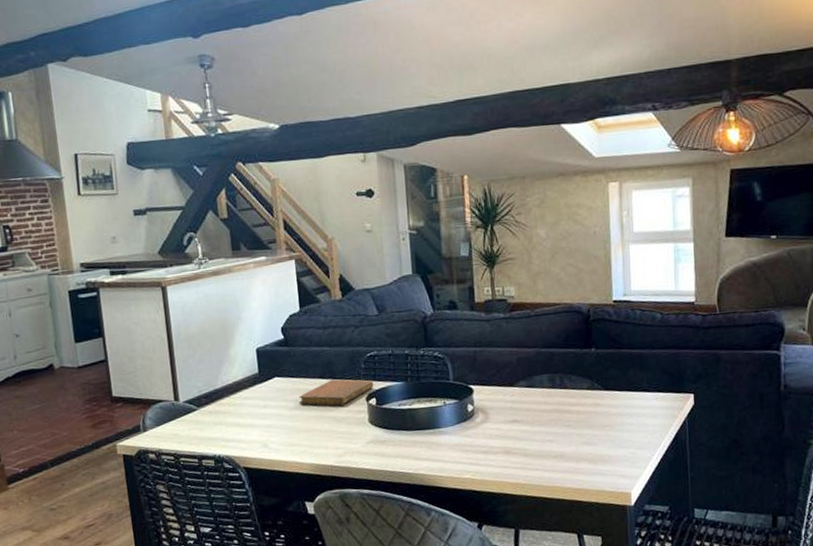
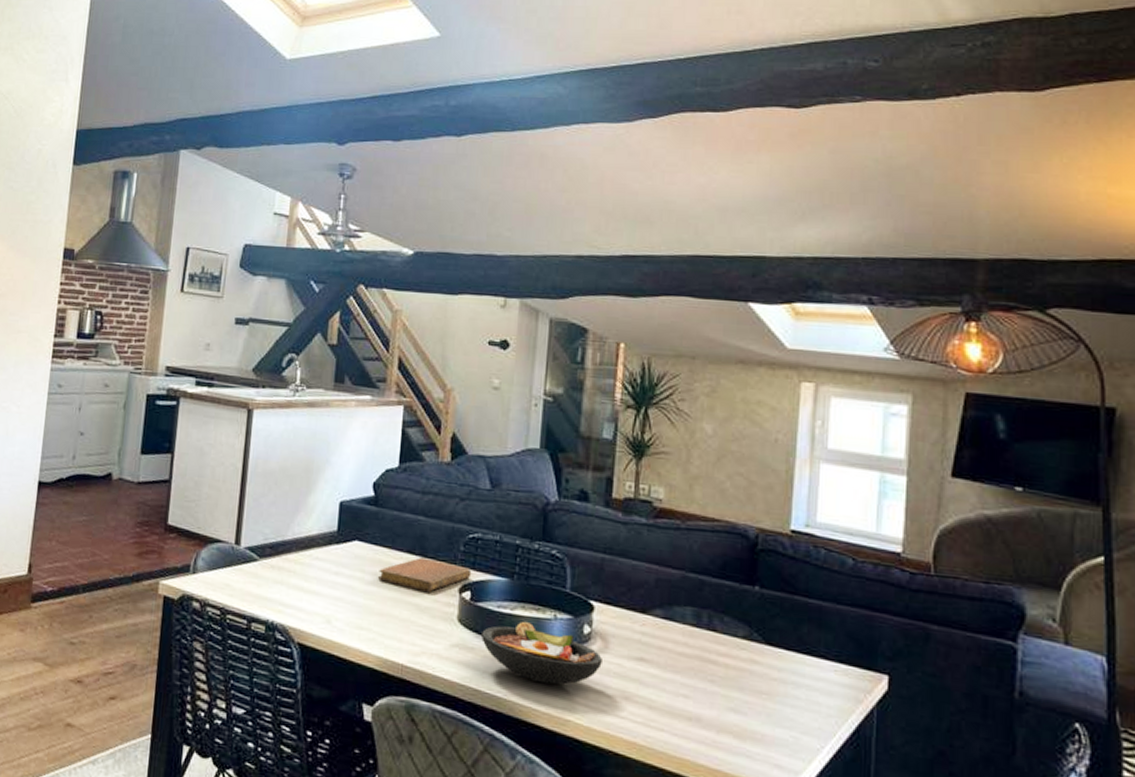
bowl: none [390,412,485,456] -> present [481,622,602,685]

